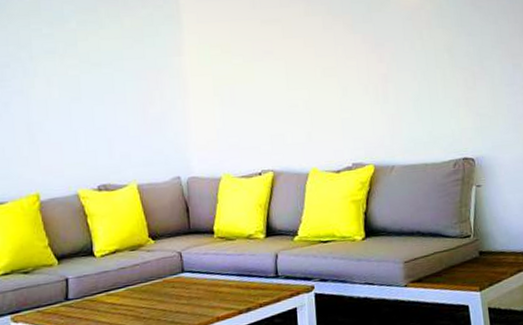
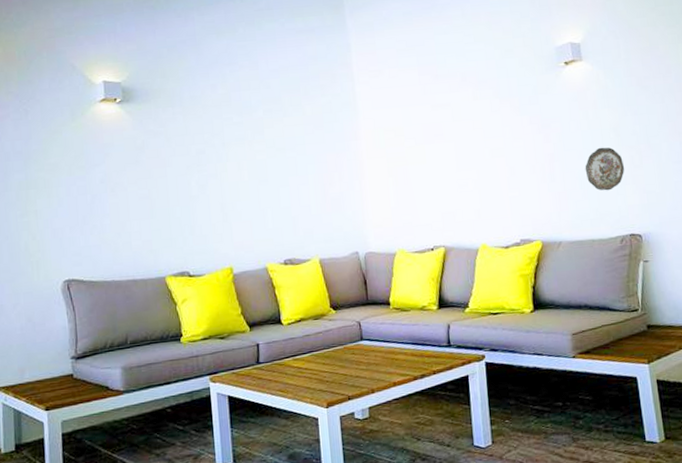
decorative plate: none [418,68,459,113] -> present [585,147,625,191]

